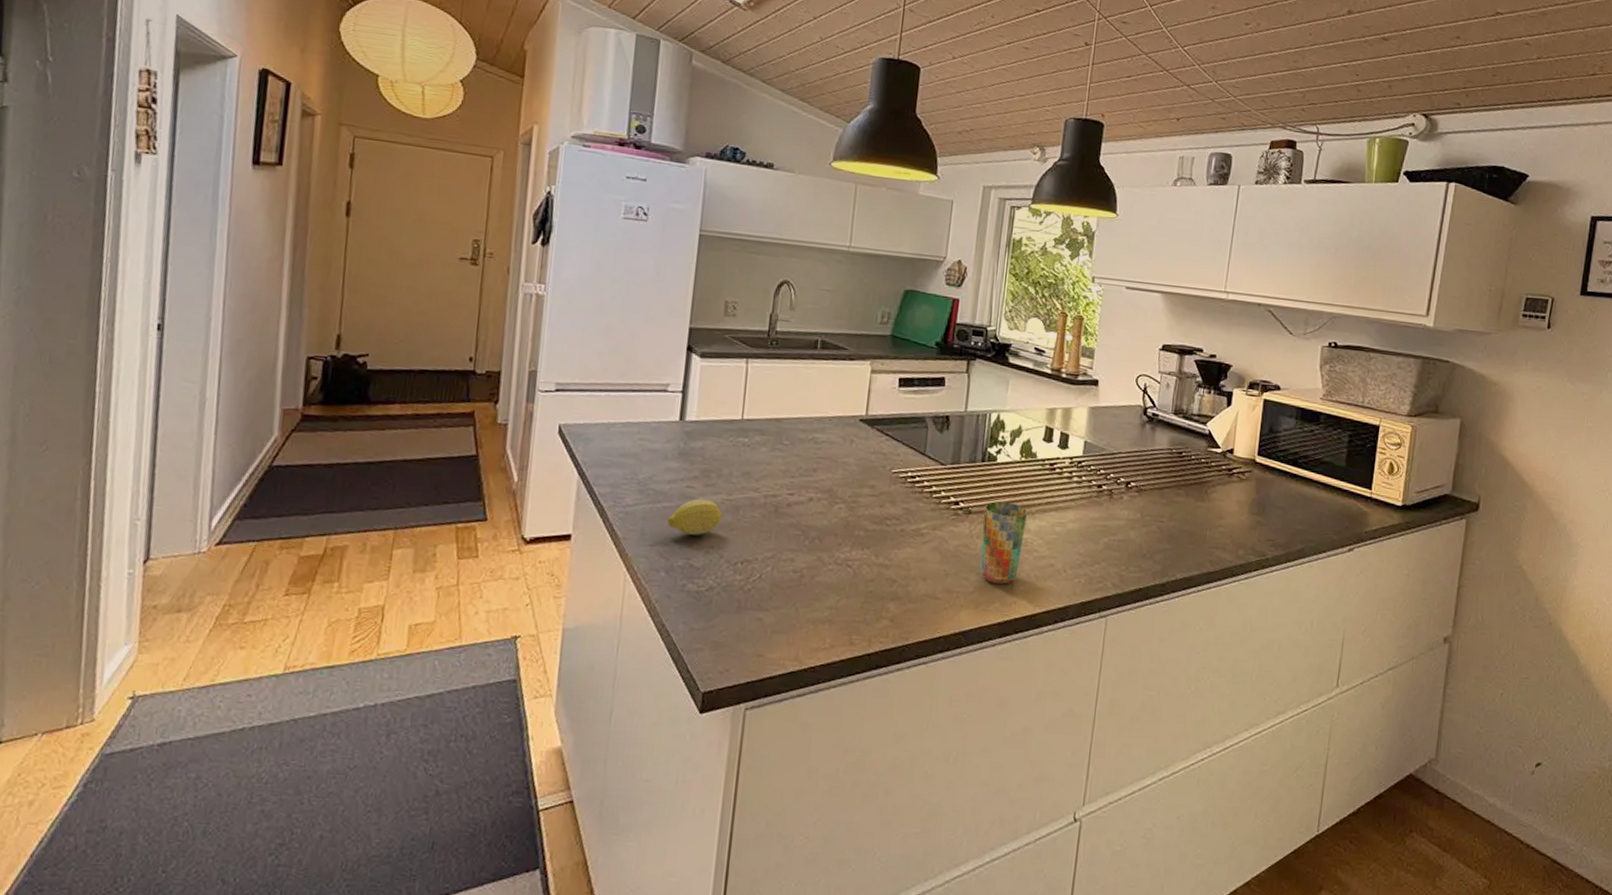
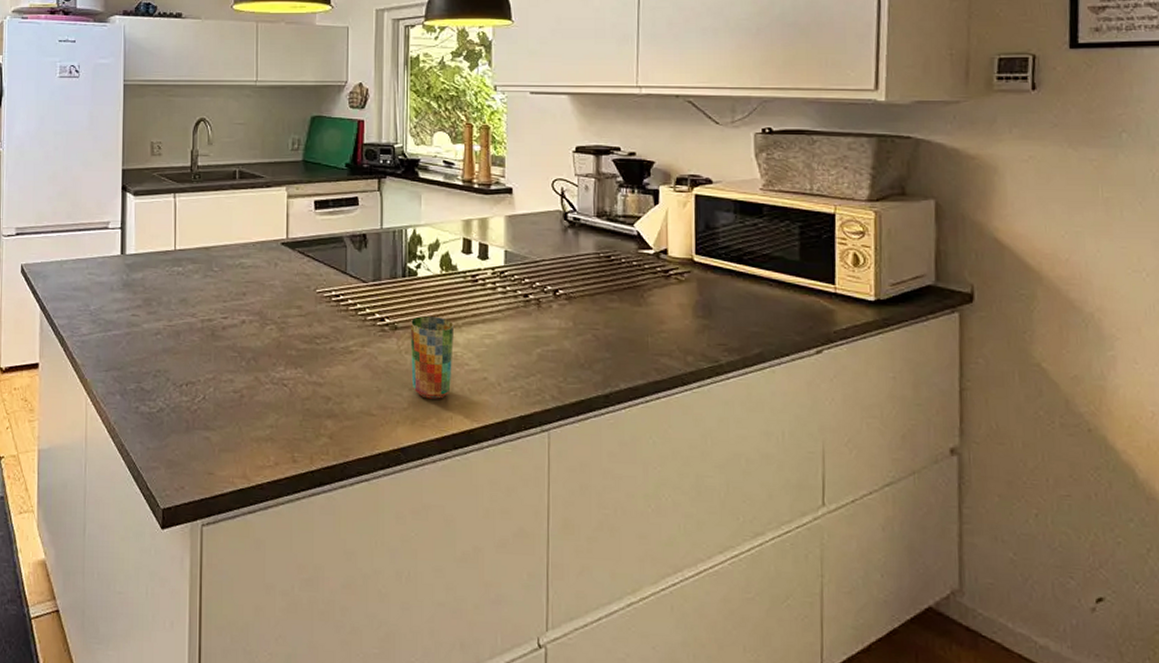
fruit: present [667,498,724,536] -> none [118,326,167,360]

